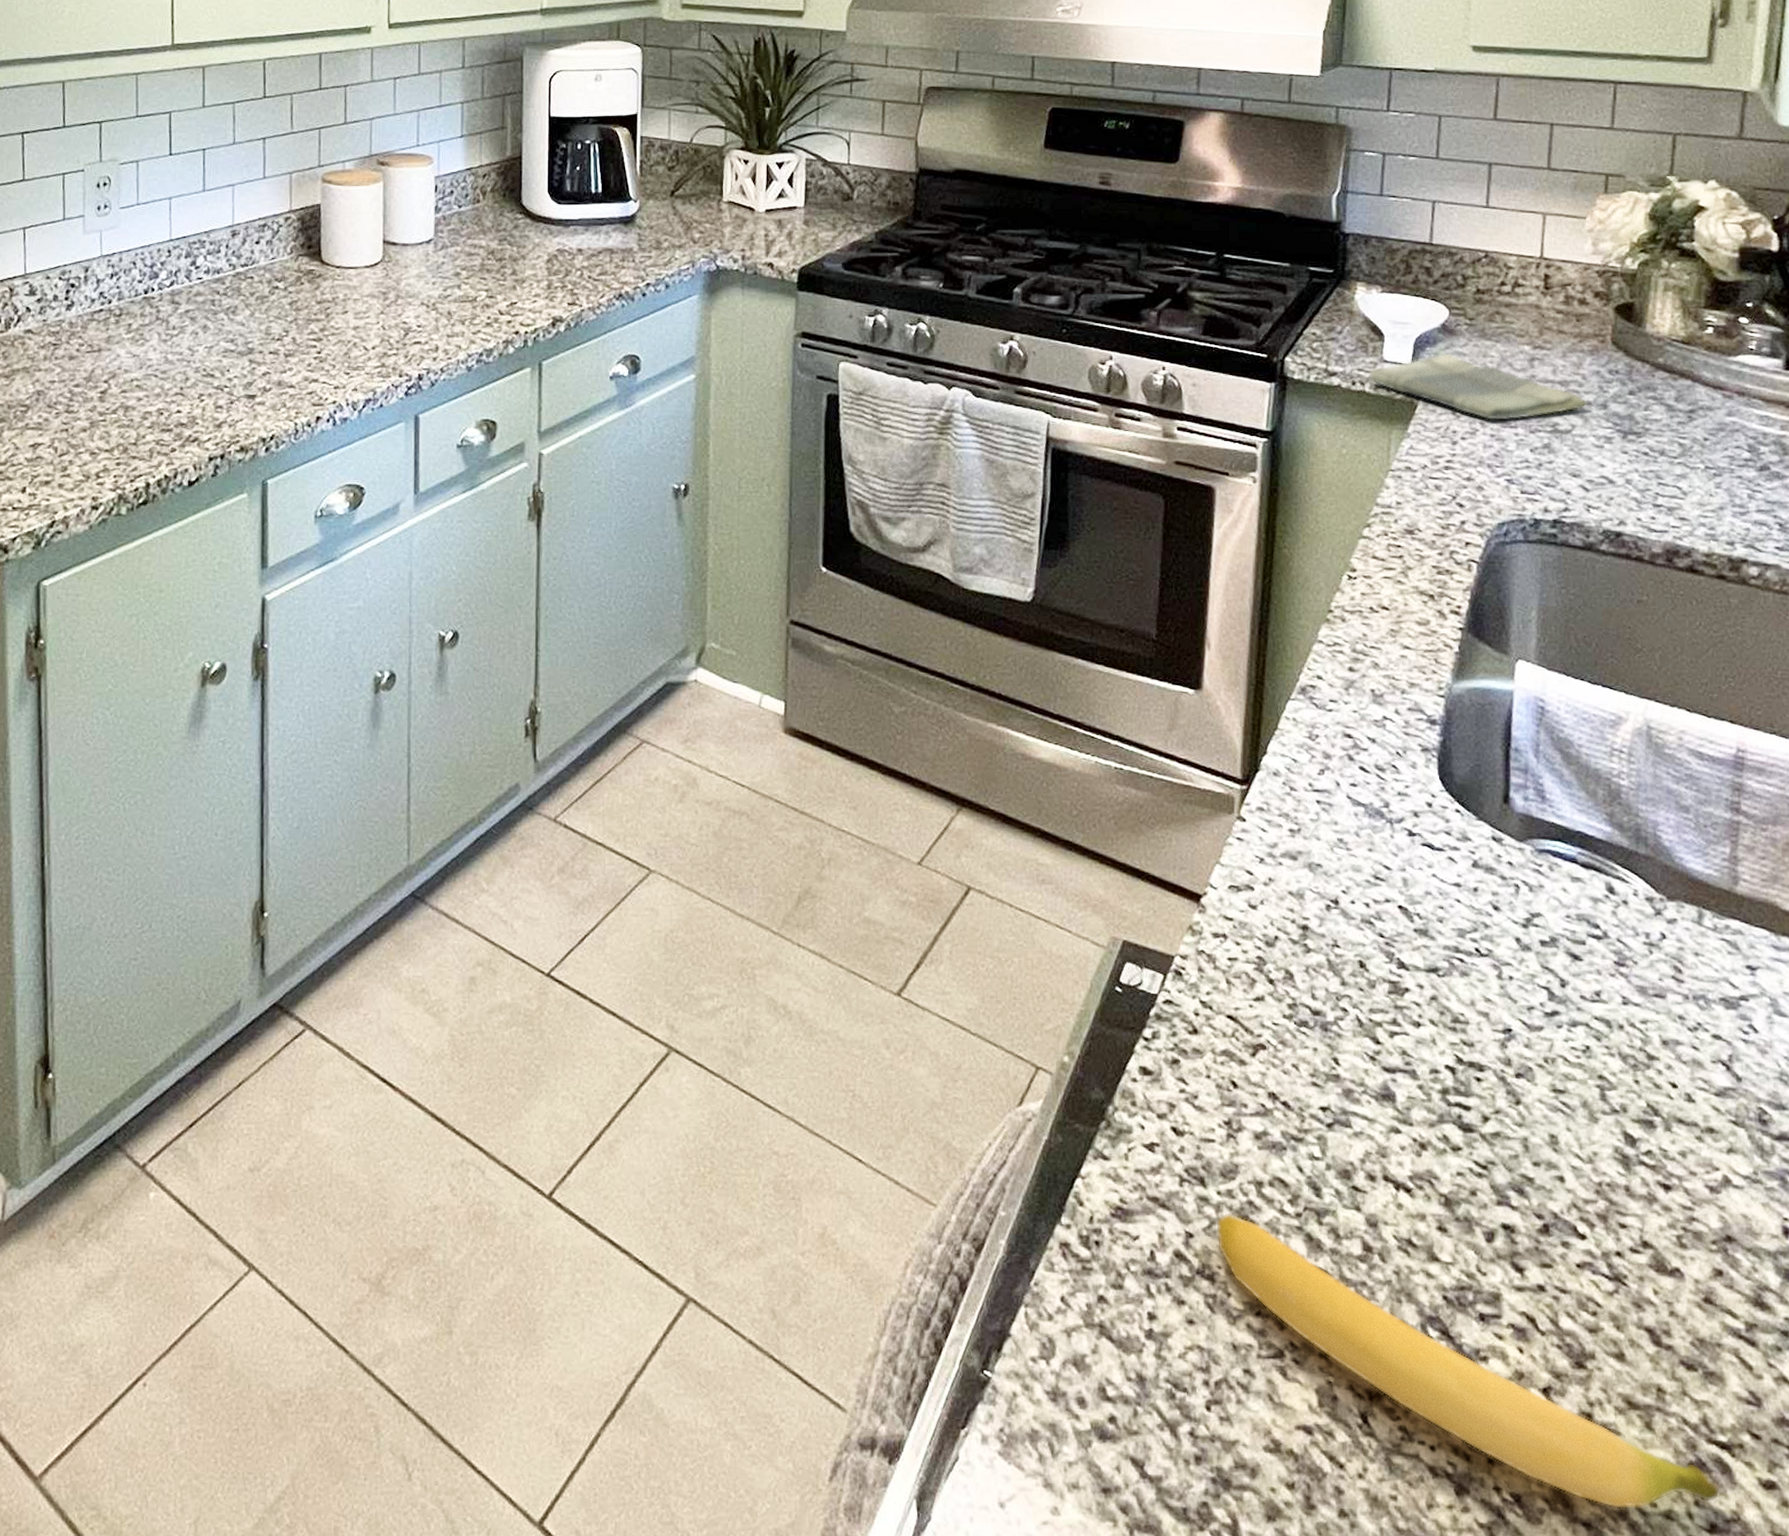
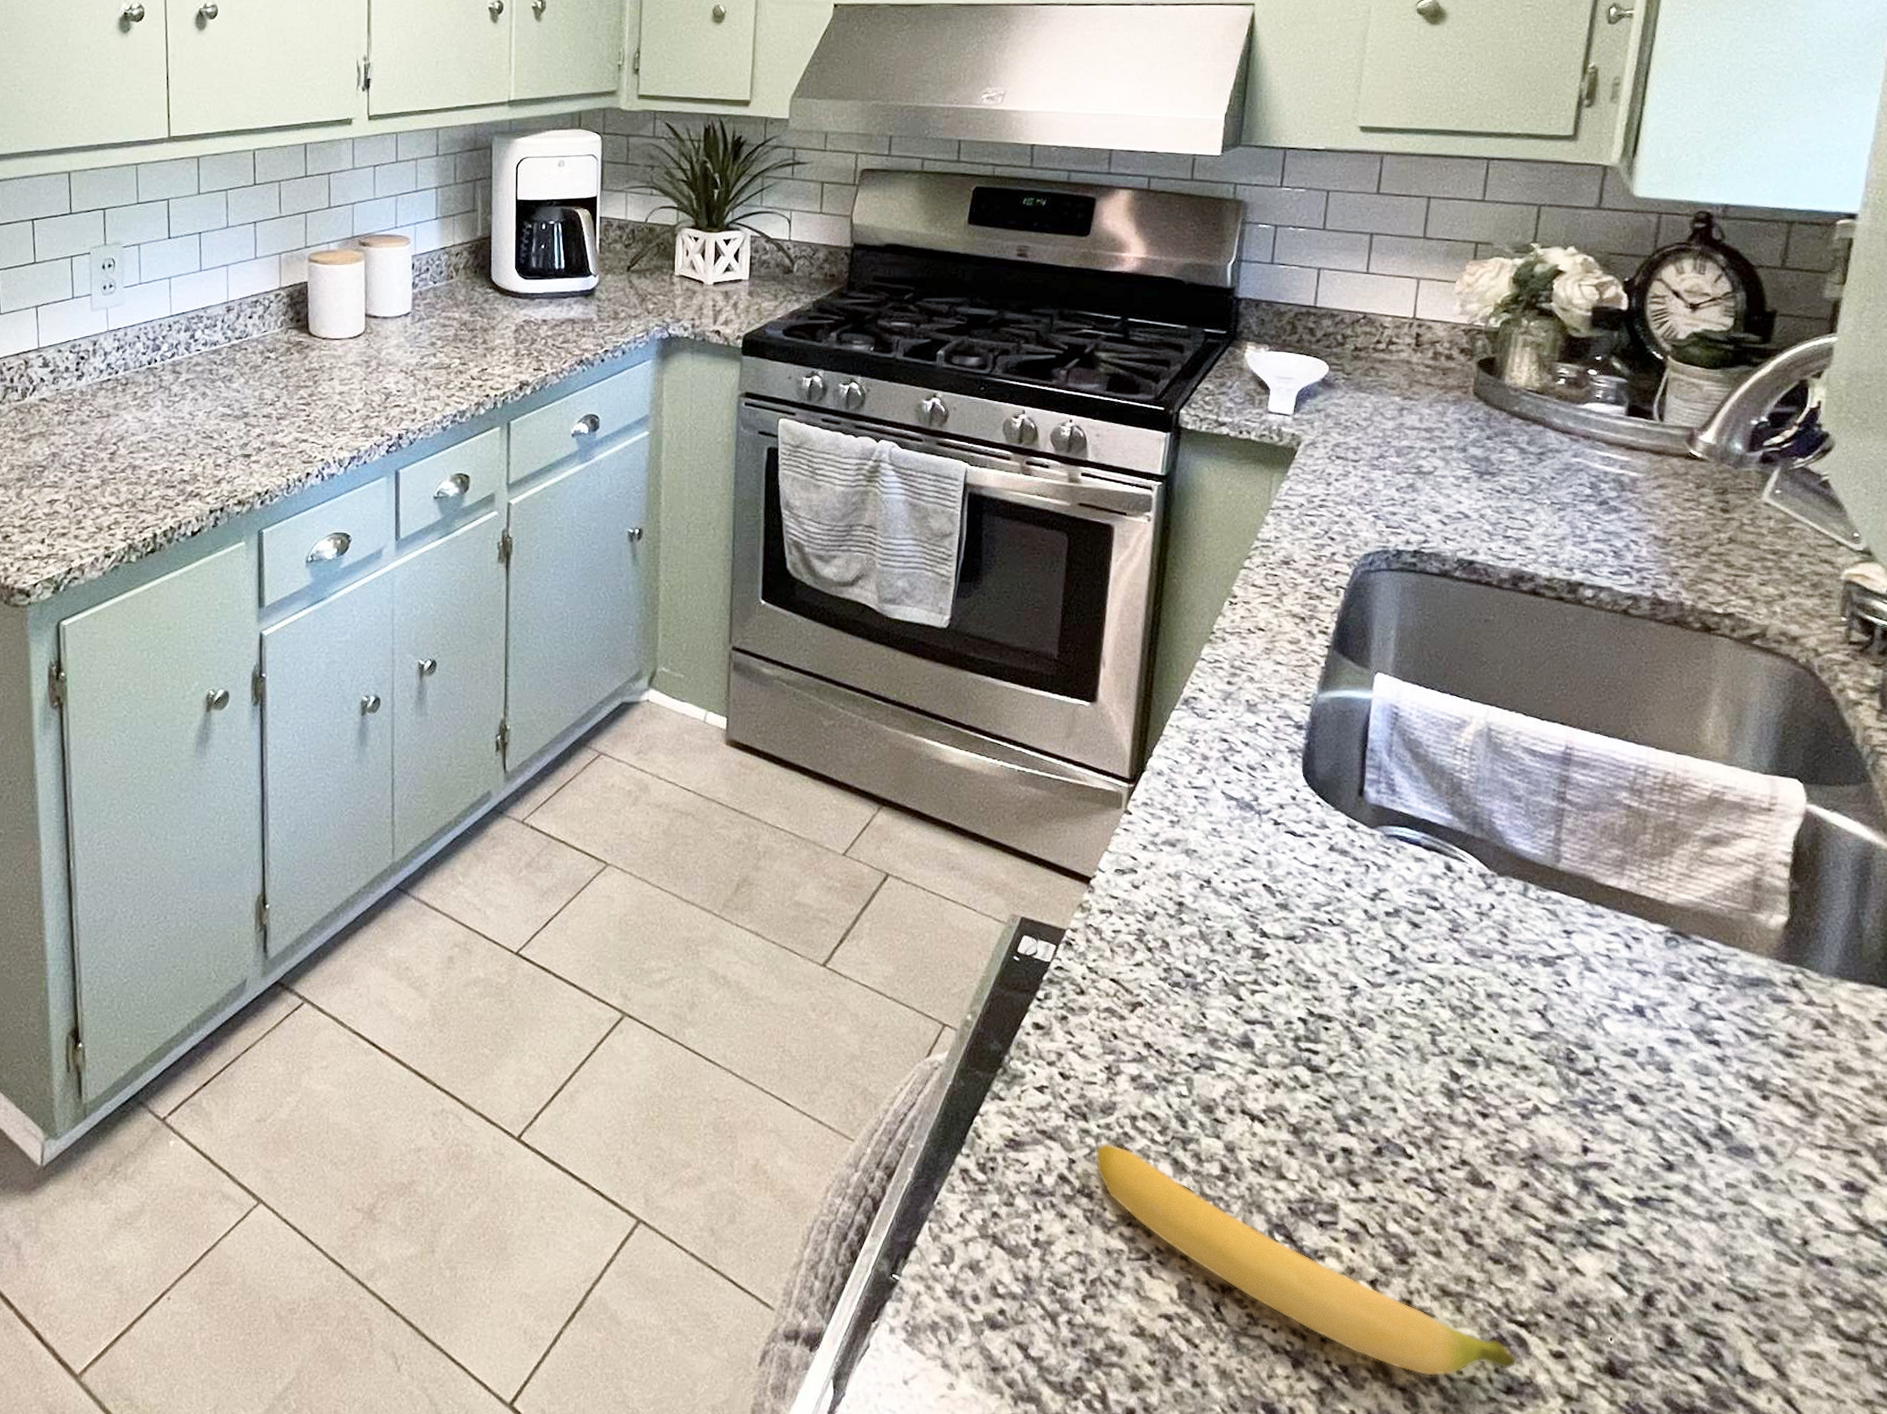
dish towel: present [1367,352,1588,422] -> none [1253,404,1449,465]

